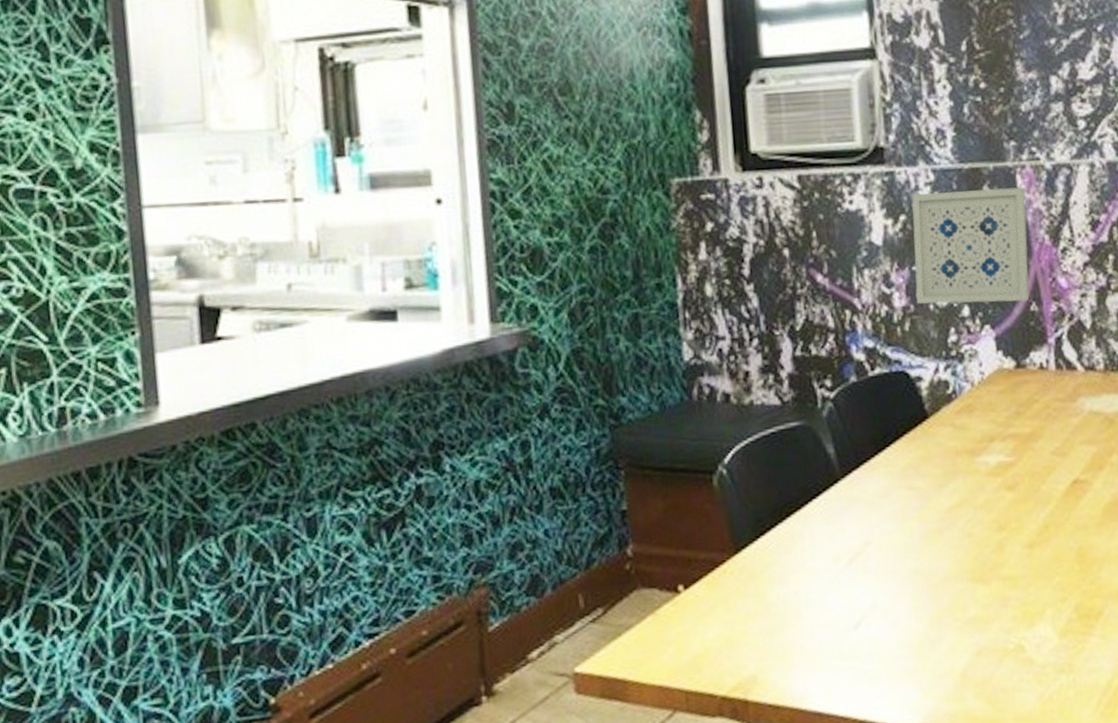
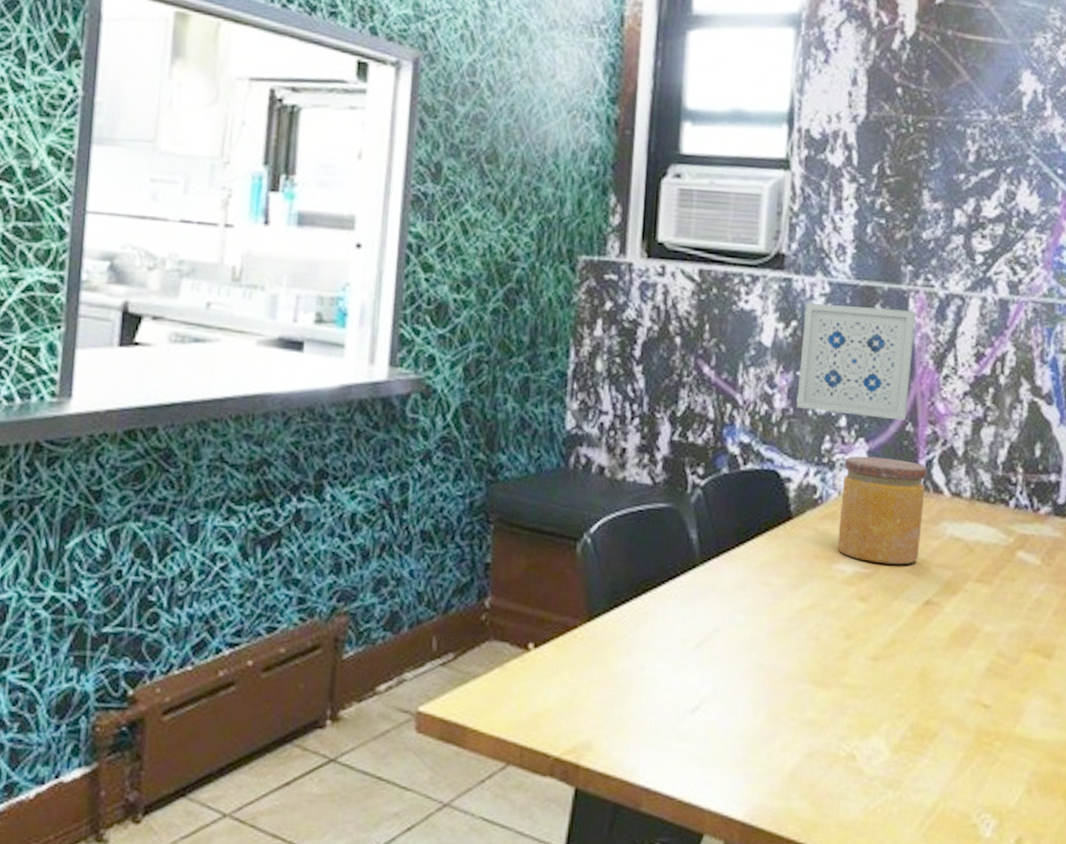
jar: none [973,341,1061,450] -> present [837,456,928,565]

